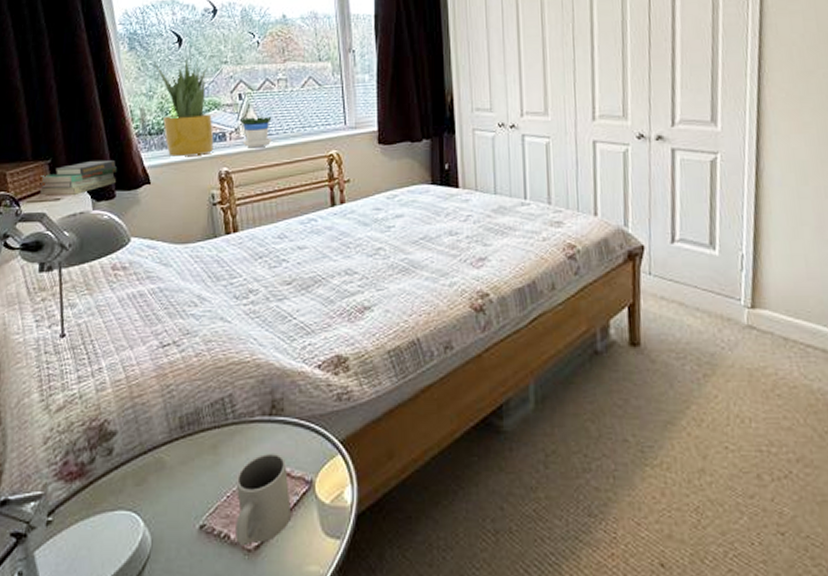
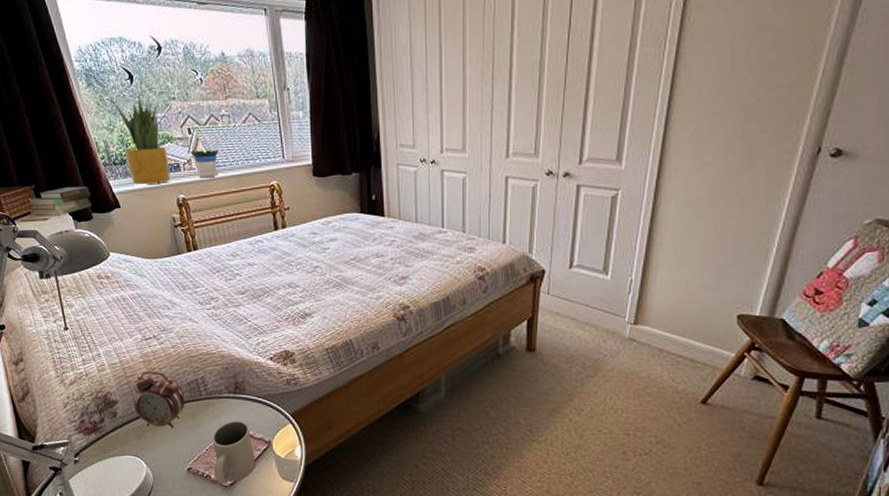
alarm clock: none [137,388,205,467] -> present [133,371,185,428]

